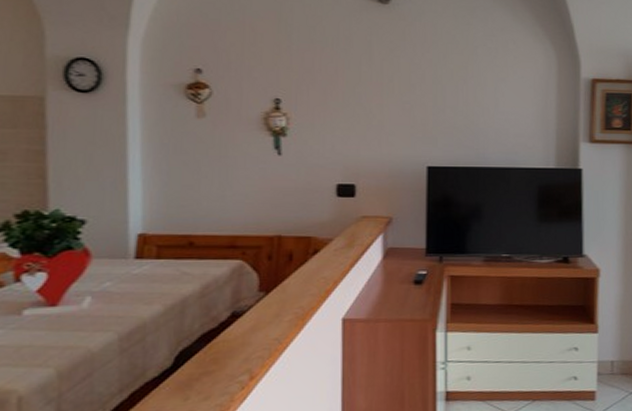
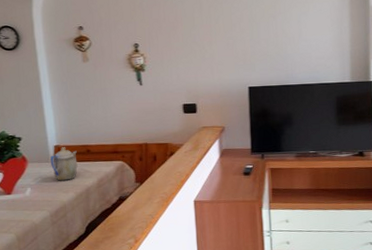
teapot: none [129,236,173,287] -> present [50,147,78,181]

